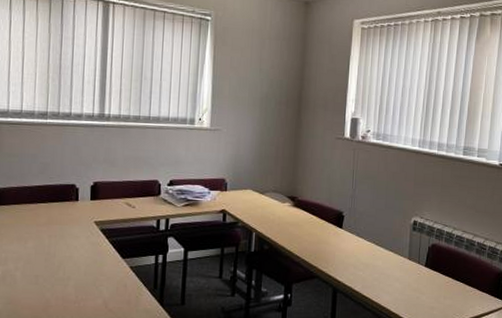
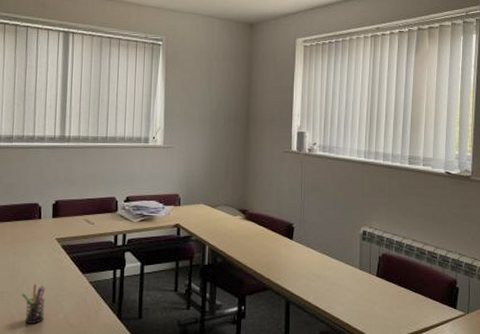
pen holder: none [57,267,84,308] -> present [21,283,46,324]

